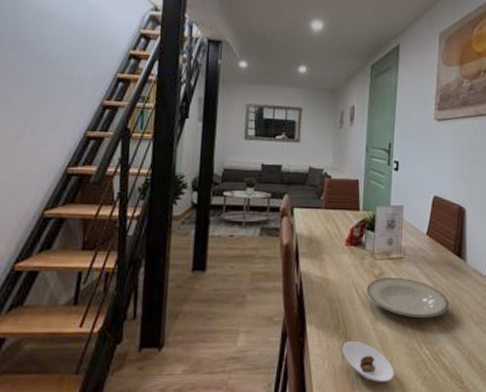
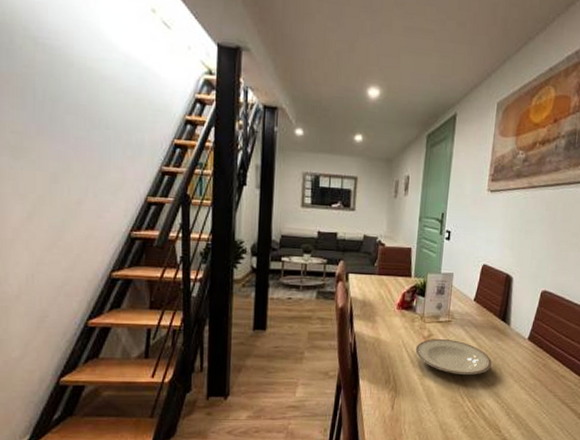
saucer: present [342,341,394,382] -> none [391,394,439,430]

